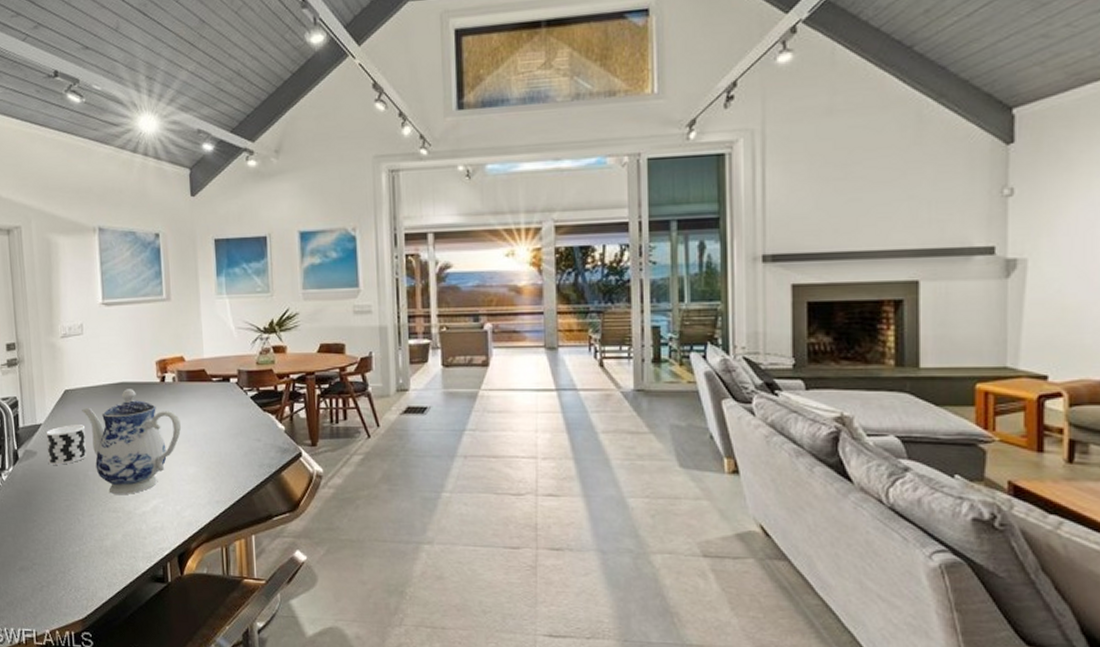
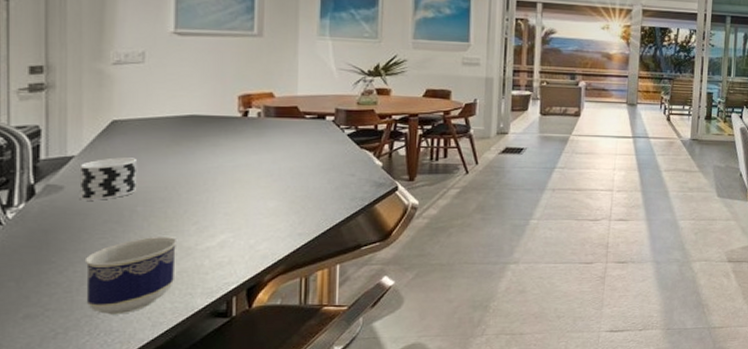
cup: none [56,500,121,573] -> present [84,237,178,315]
teapot: present [82,389,182,495] -> none [135,122,264,231]

